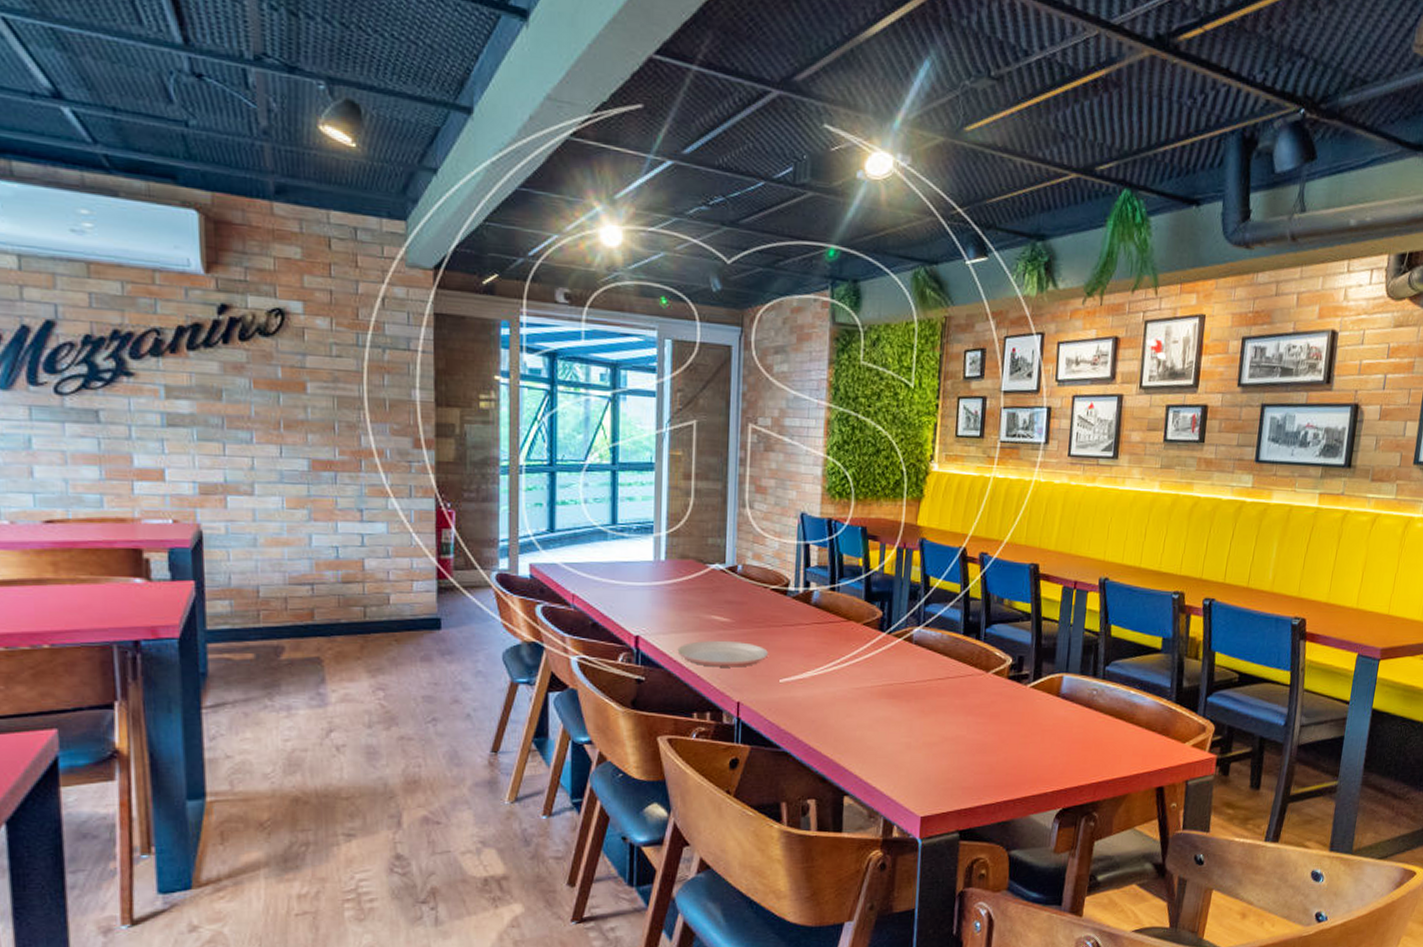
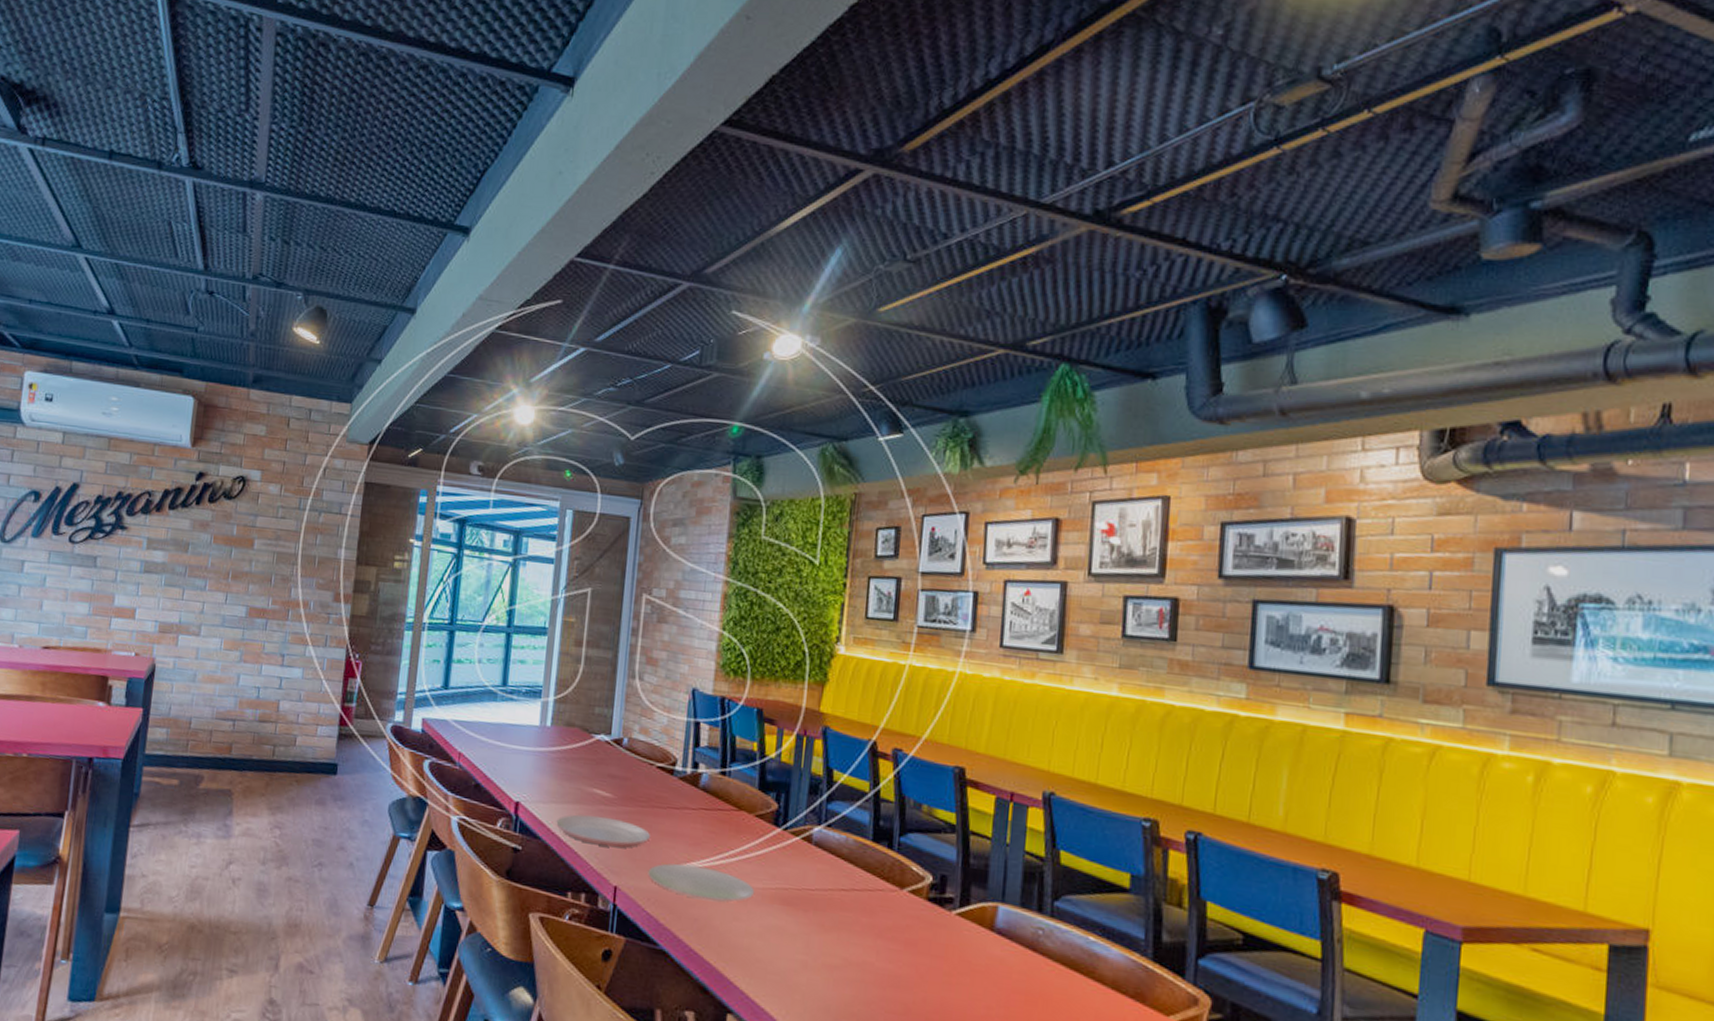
plate: none [767,674,865,704] -> present [647,863,755,903]

